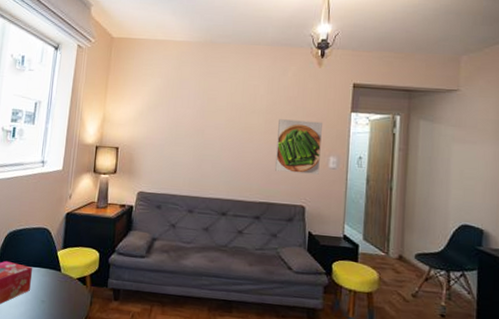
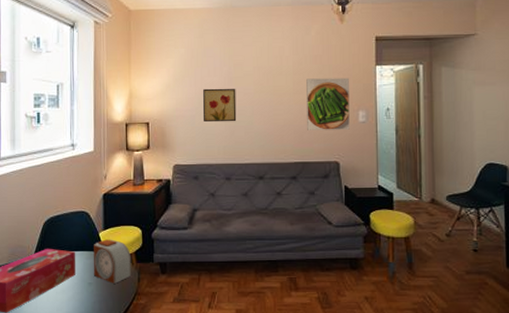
alarm clock: none [48,258,87,305] -> present [94,239,132,284]
wall art: none [172,119,208,155] -> present [203,88,237,123]

